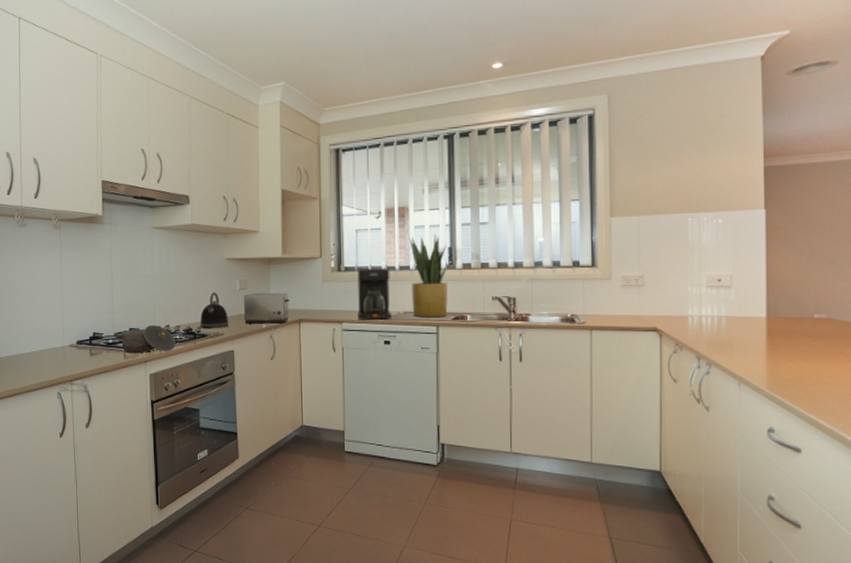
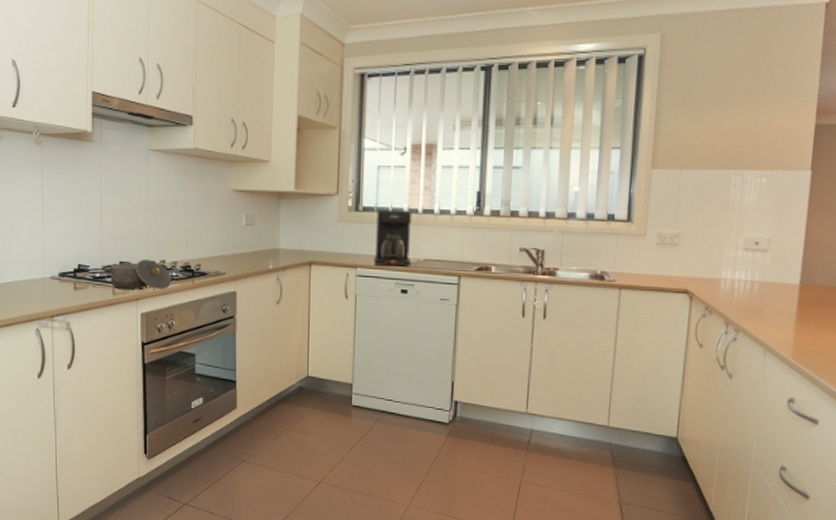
kettle: present [200,291,230,328] -> none [199,226,233,267]
toaster: present [243,292,290,324] -> none [248,230,301,265]
planter: present [409,234,453,318] -> none [433,176,482,268]

